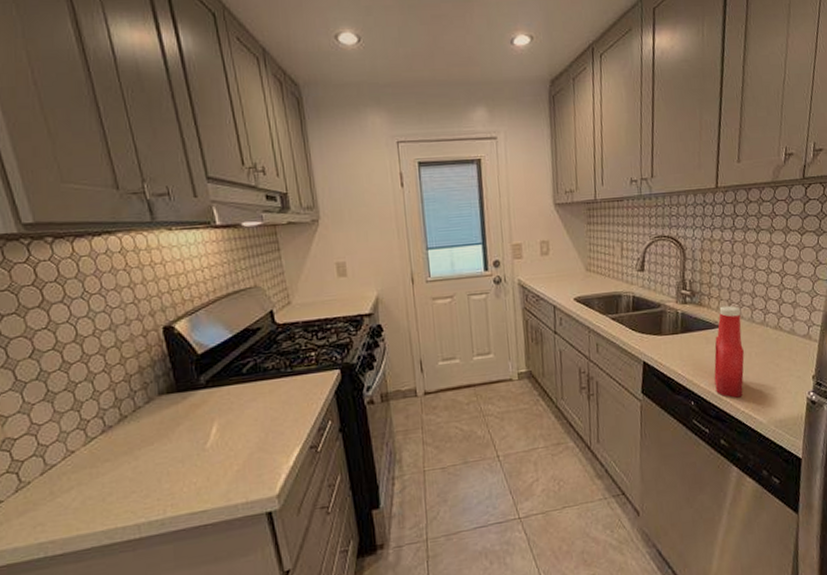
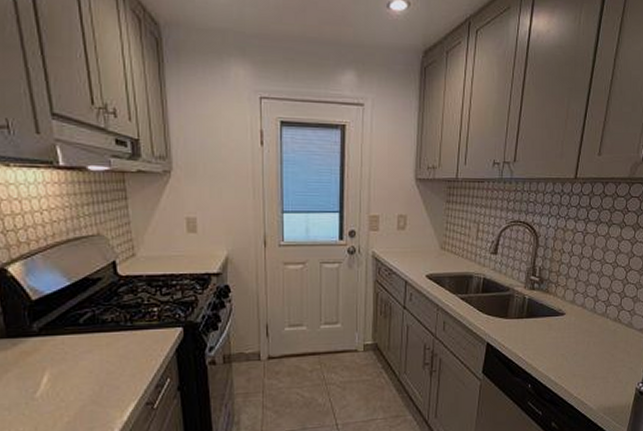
ketchup bottle: present [714,305,745,398] -> none [552,295,585,384]

